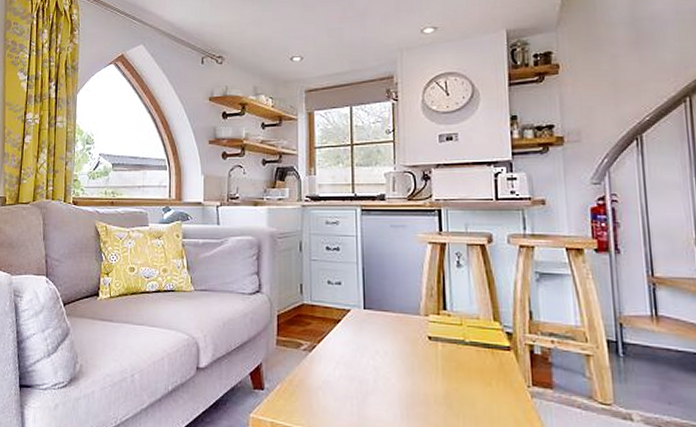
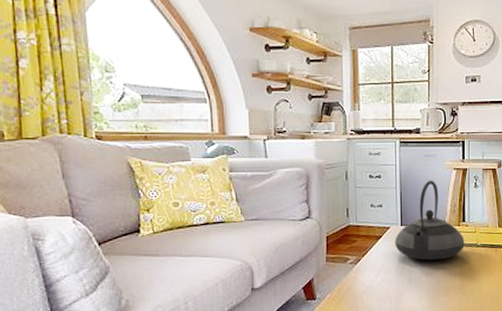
teapot: none [356,255,447,358] -> present [395,180,464,261]

